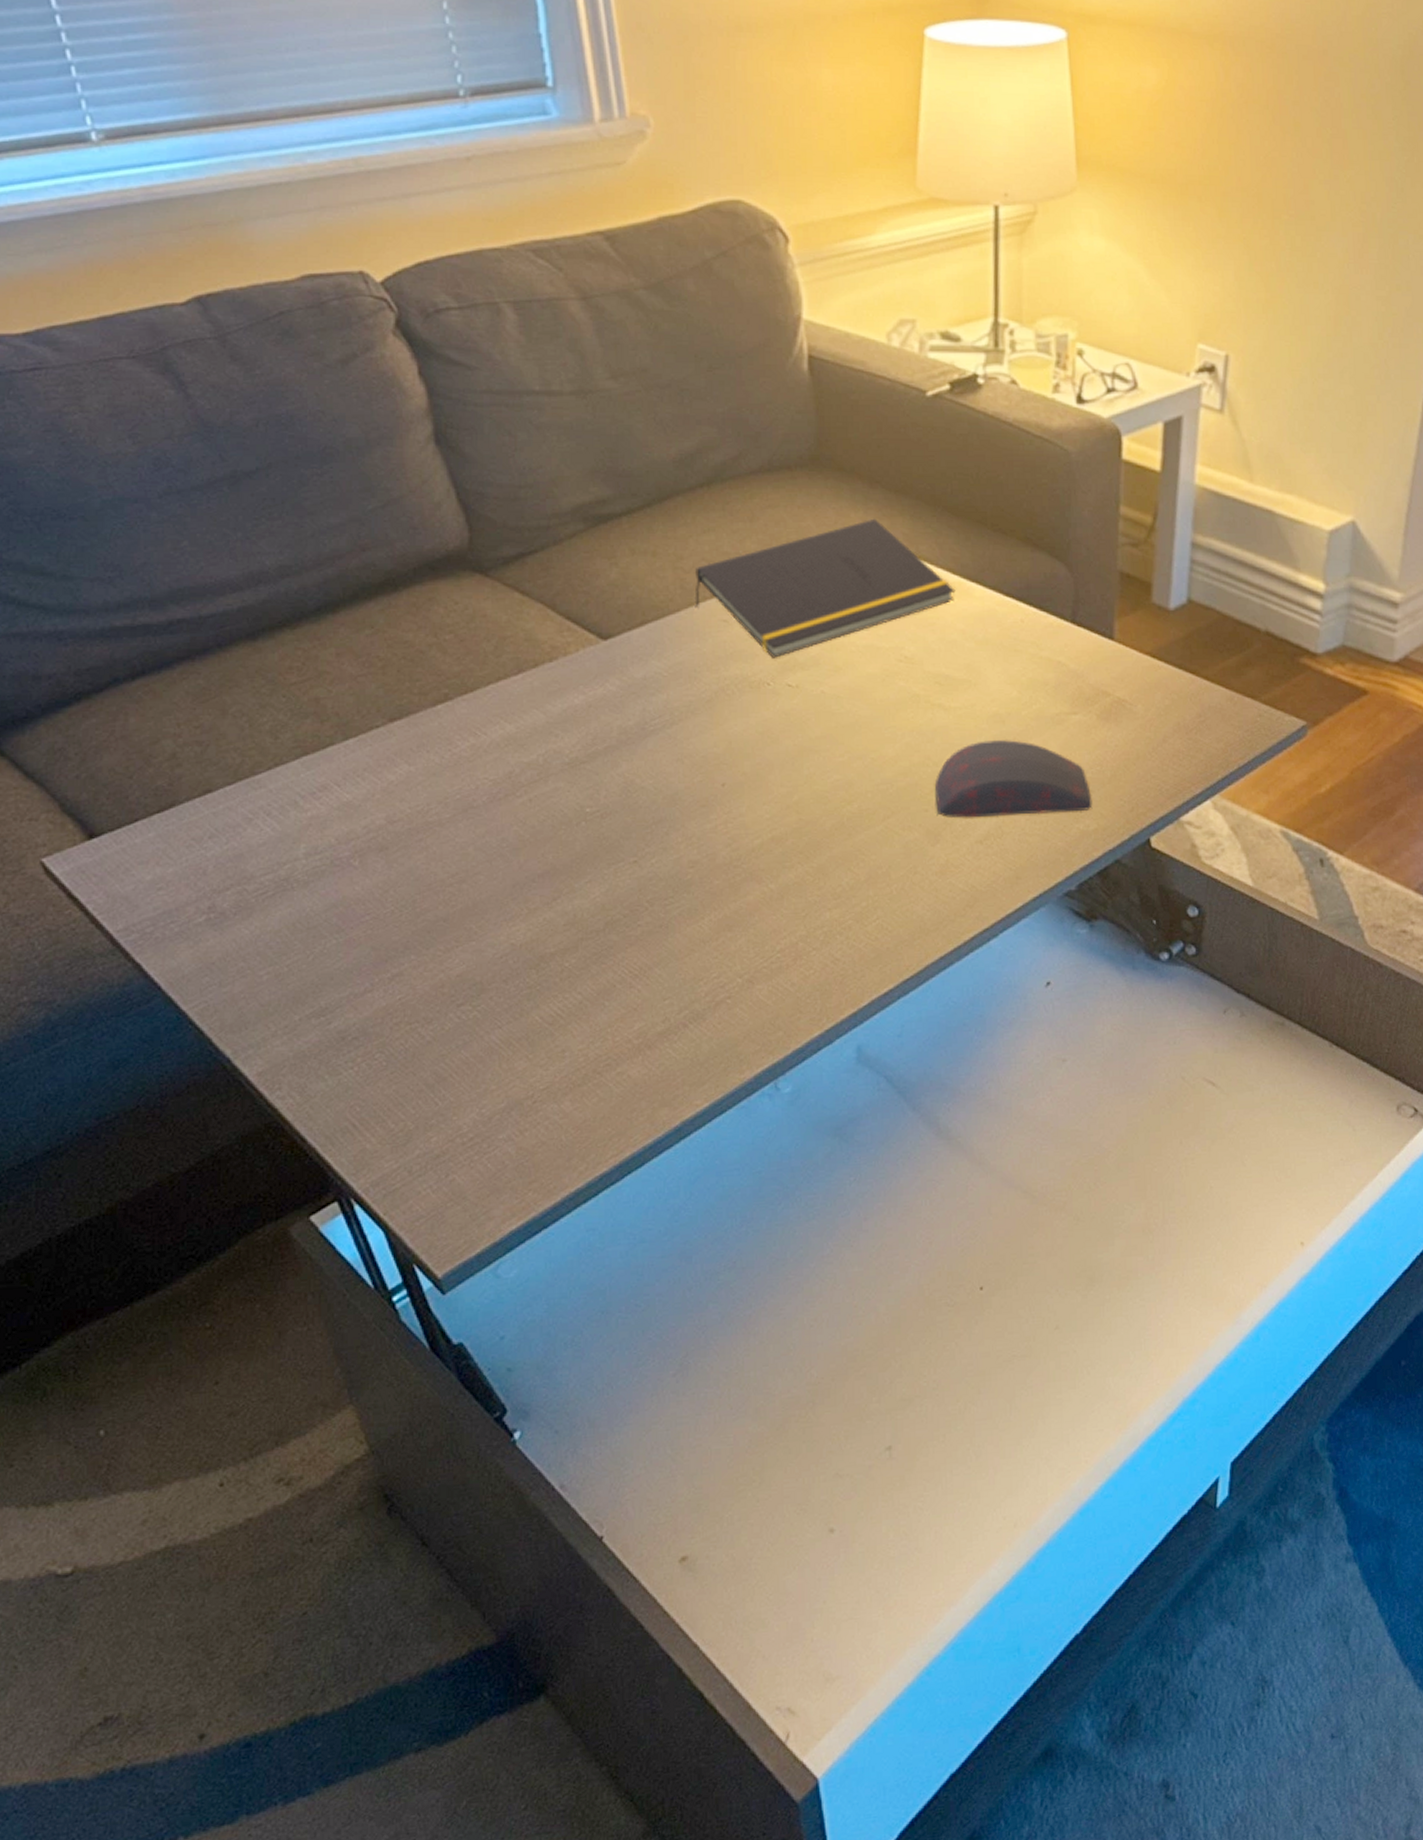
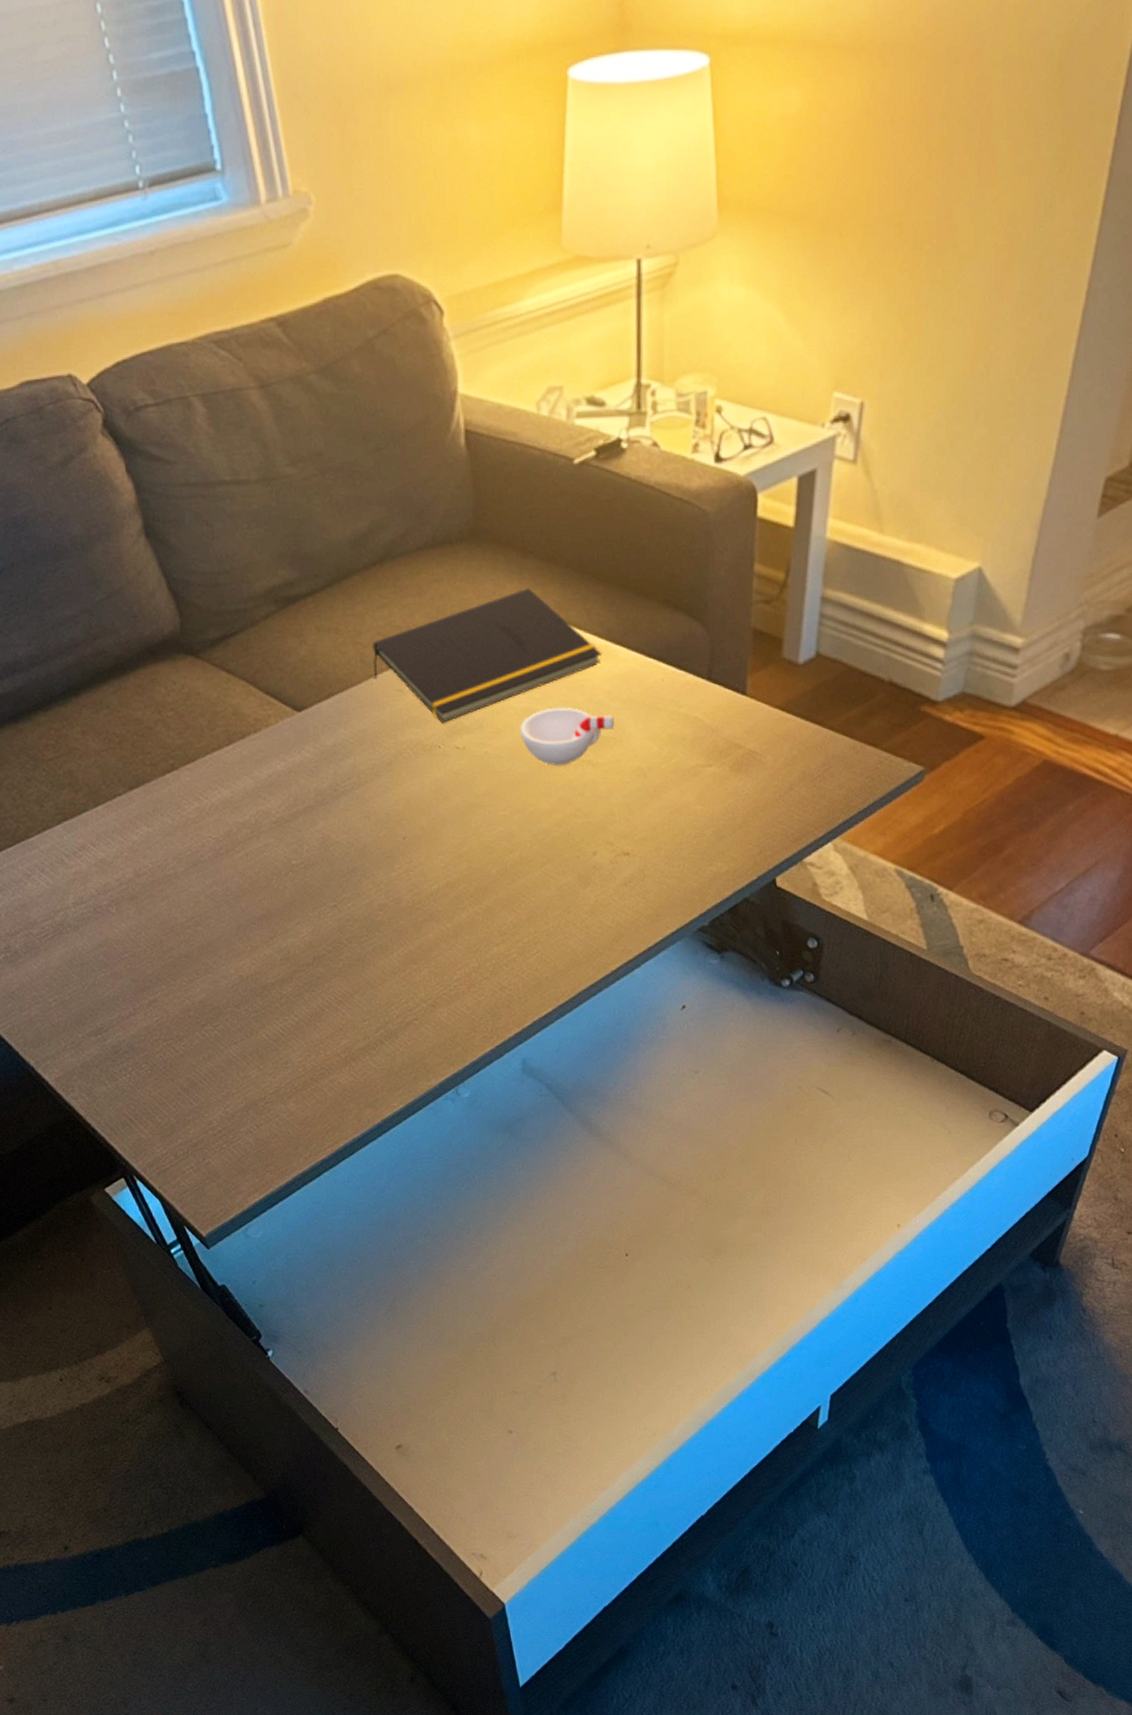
cup: none [861,646,969,709] -> present [519,708,615,766]
computer mouse: present [934,740,1093,818] -> none [584,792,724,863]

